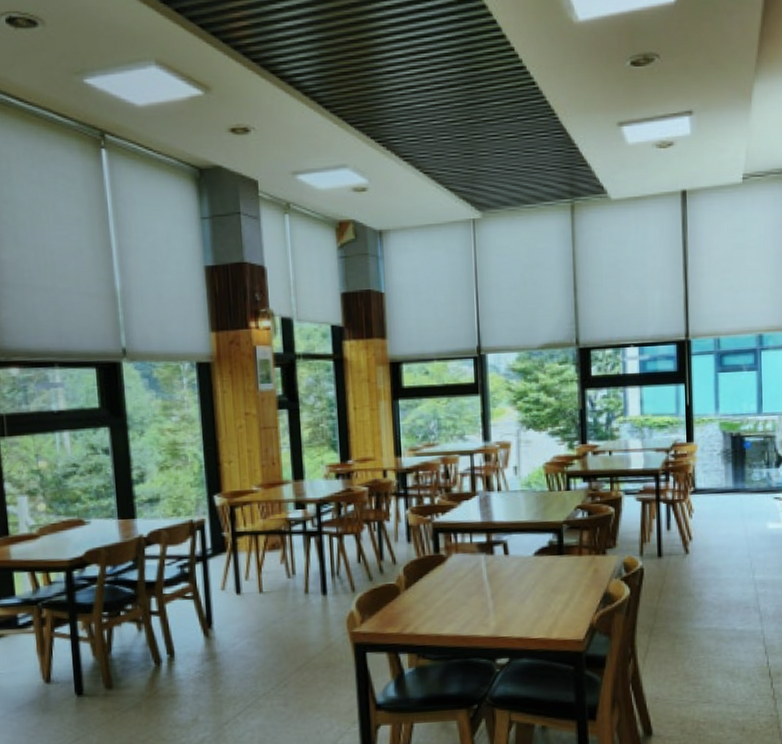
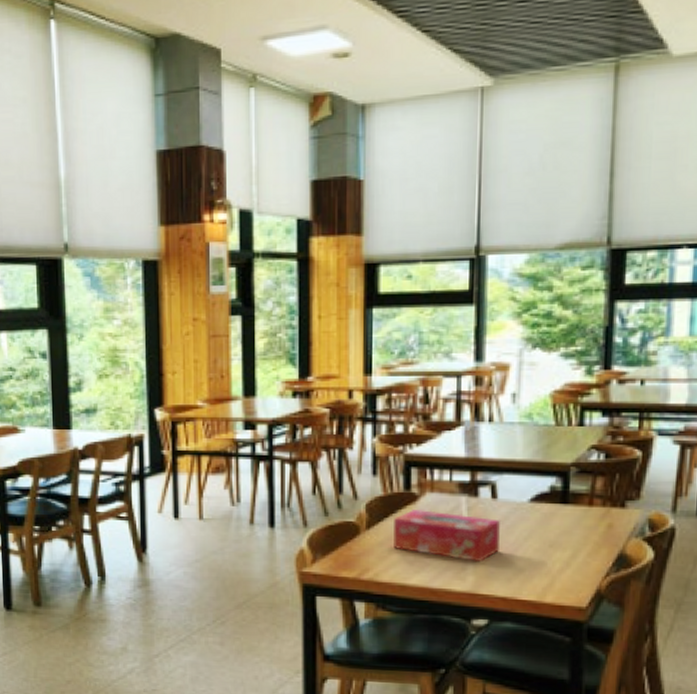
tissue box: none [427,569,513,610] -> present [393,510,500,563]

